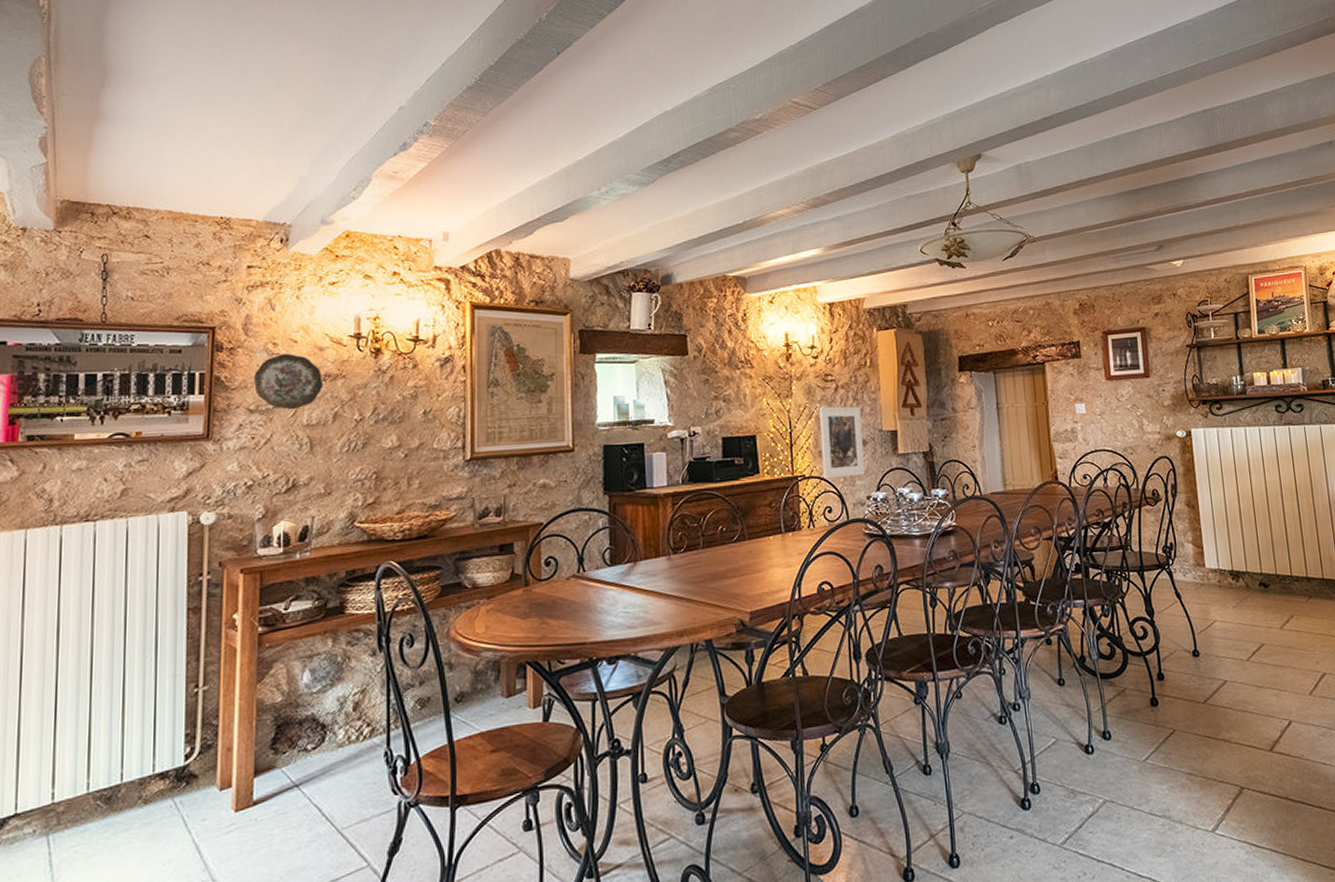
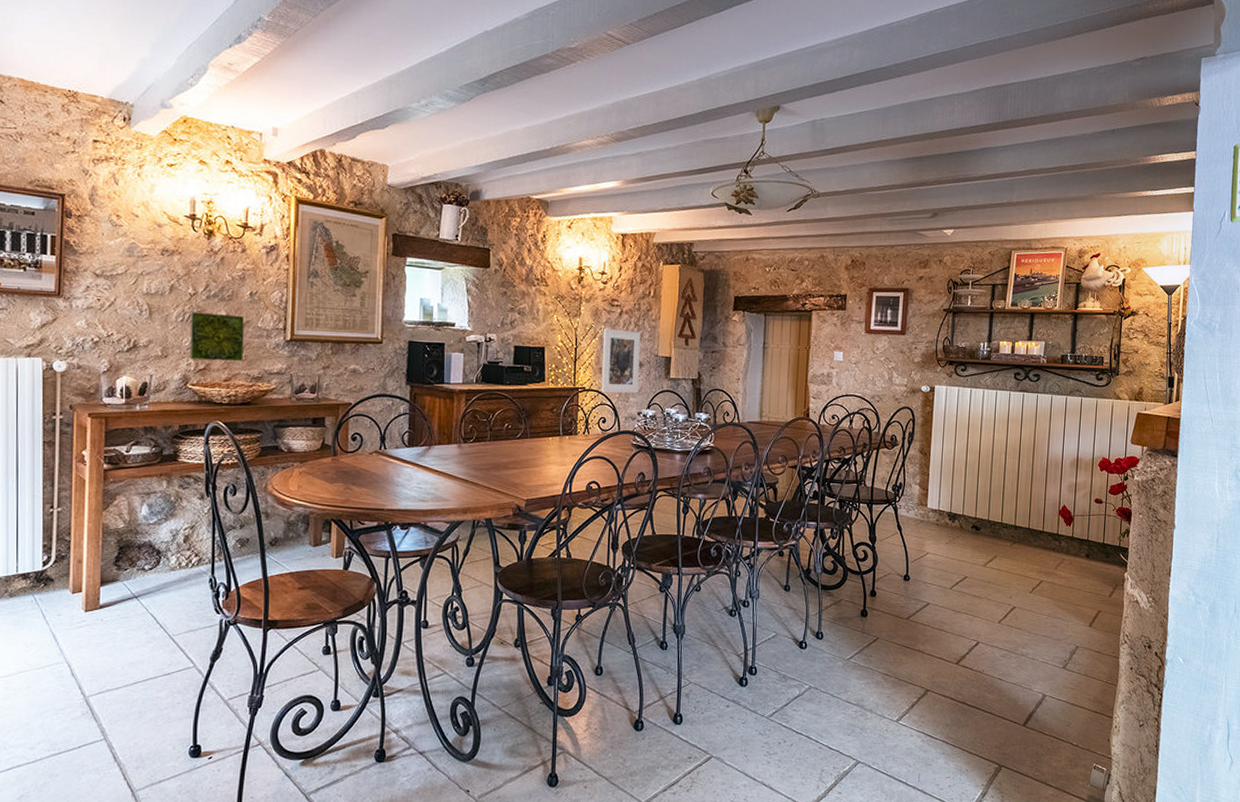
decorative plate: present [253,353,324,410] -> none [99,225,162,279]
decorative tile: none [356,437,418,494] -> present [189,312,244,362]

